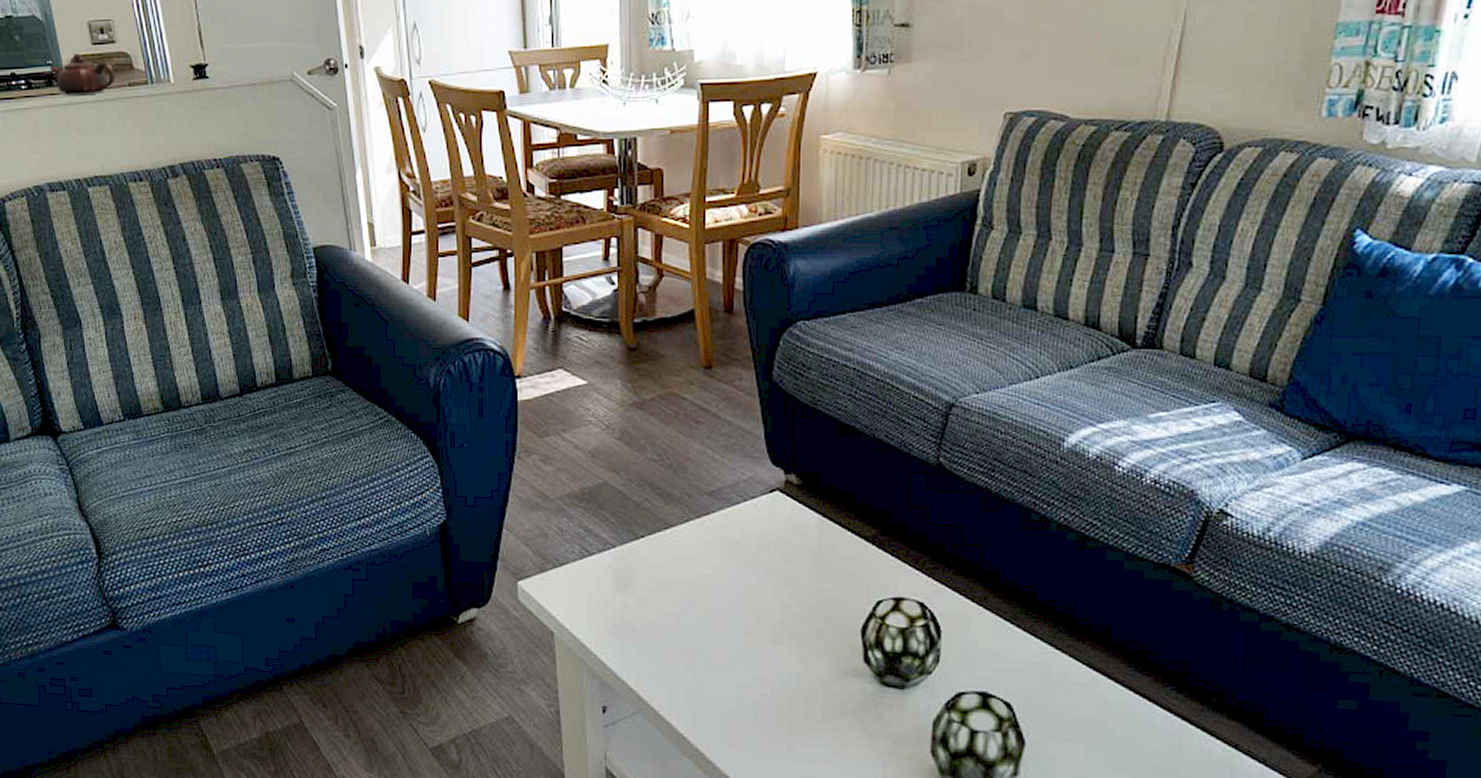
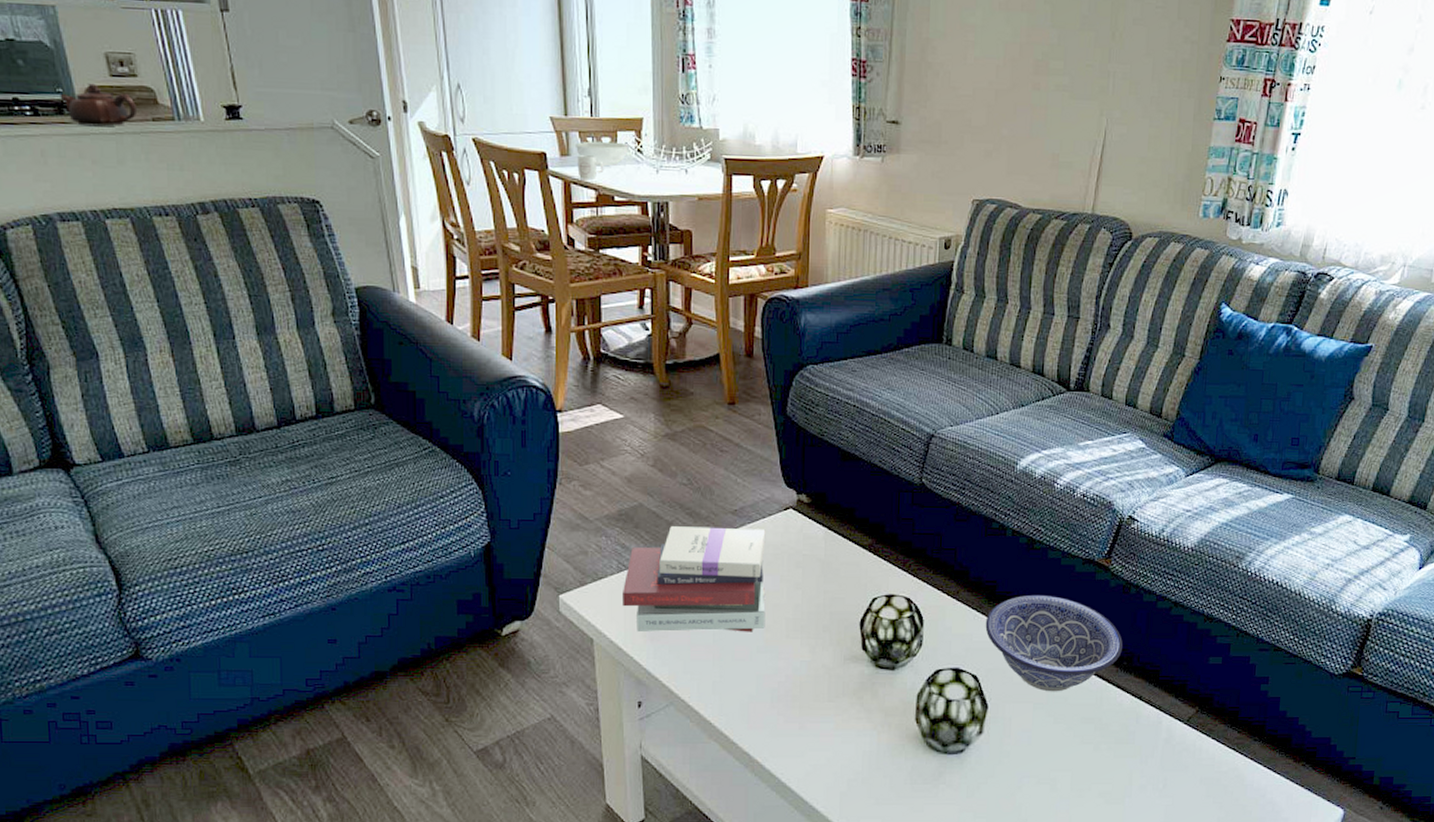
bowl: none [534,73,593,102] -> present [574,141,629,167]
mug: none [537,89,566,117] -> present [577,154,604,179]
books: none [586,508,748,634] -> present [623,526,766,632]
decorative bowl: none [1021,605,1210,731] -> present [985,594,1123,692]

